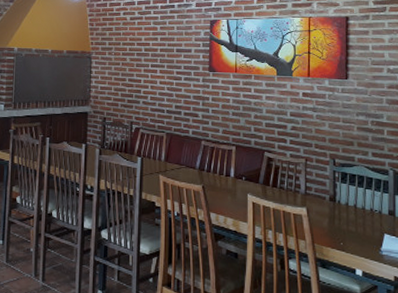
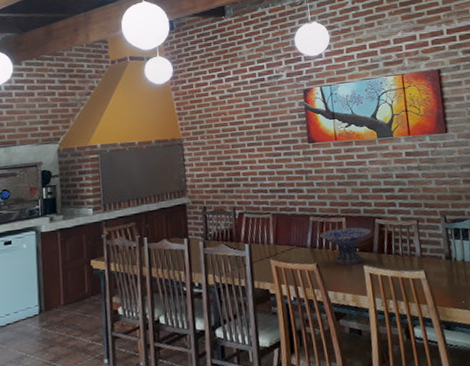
decorative bowl: none [208,155,259,191] -> present [319,227,371,265]

